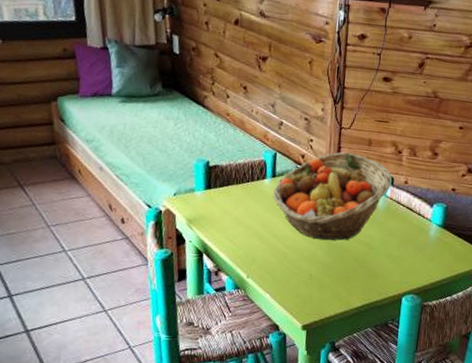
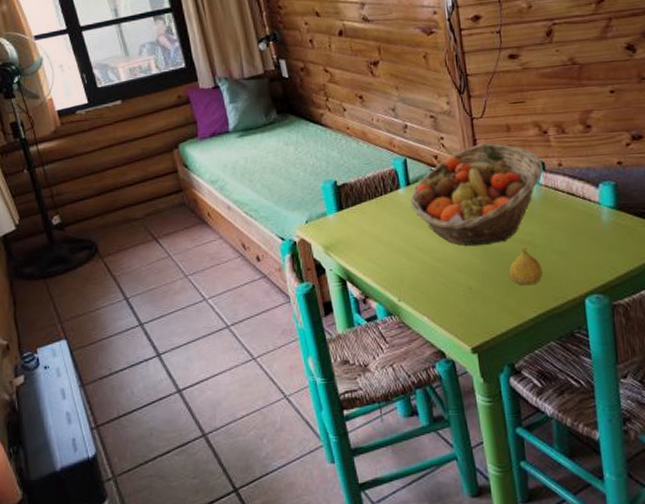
fruit: none [346,247,374,280] -> present [509,247,543,286]

